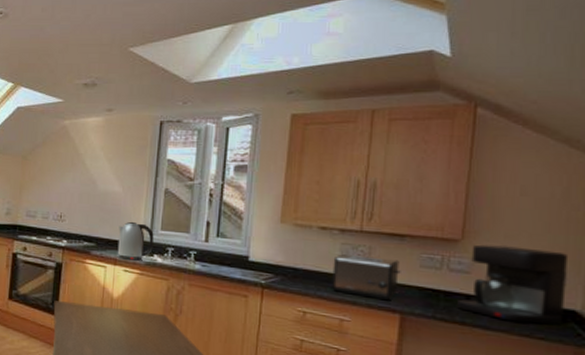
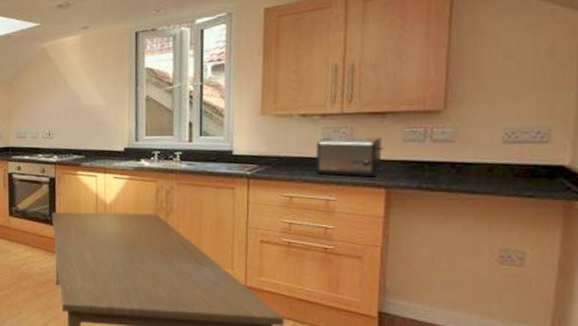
kettle: present [117,221,154,261] -> none [105,131,140,167]
coffee maker: present [457,244,569,325] -> none [443,110,556,183]

